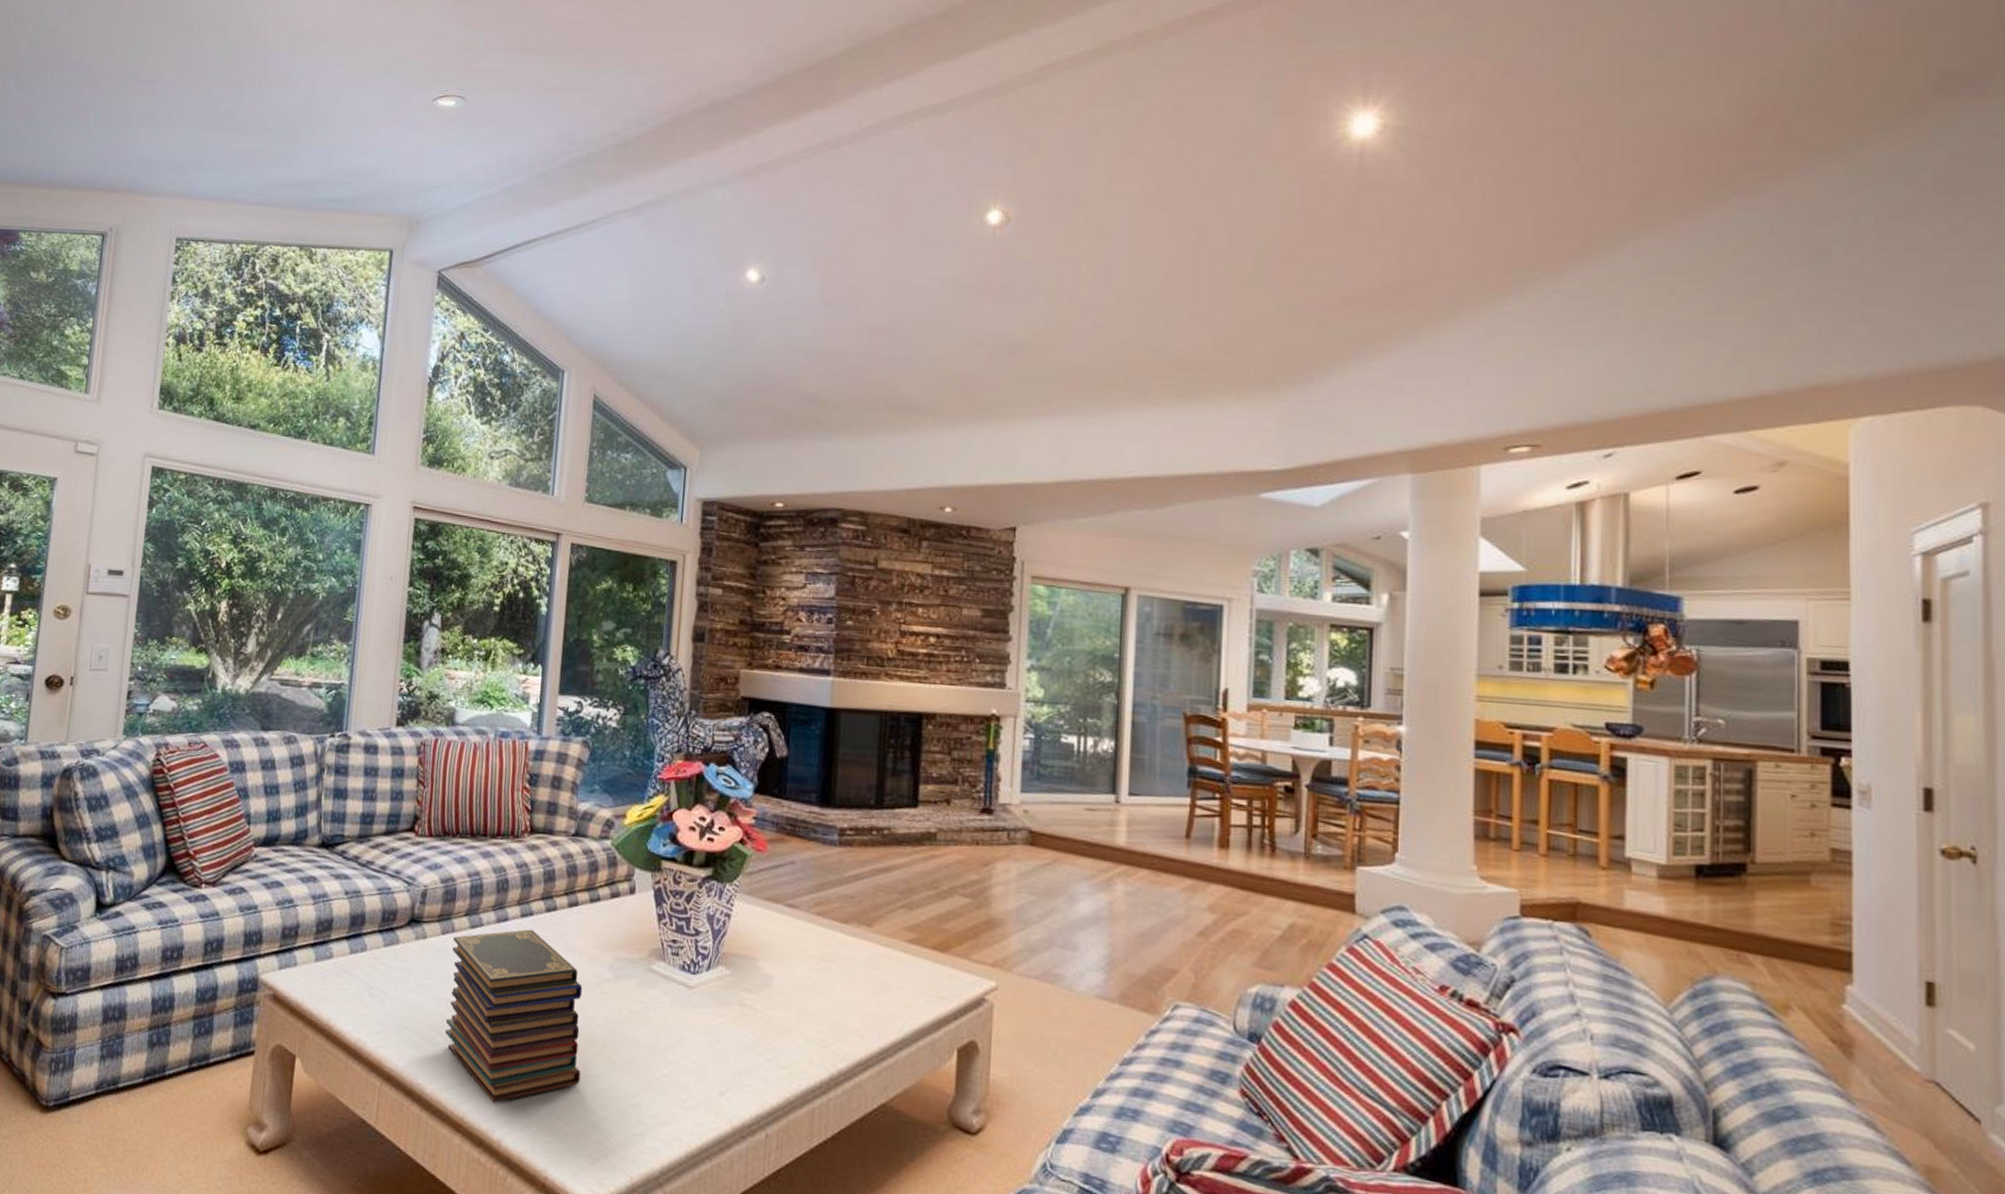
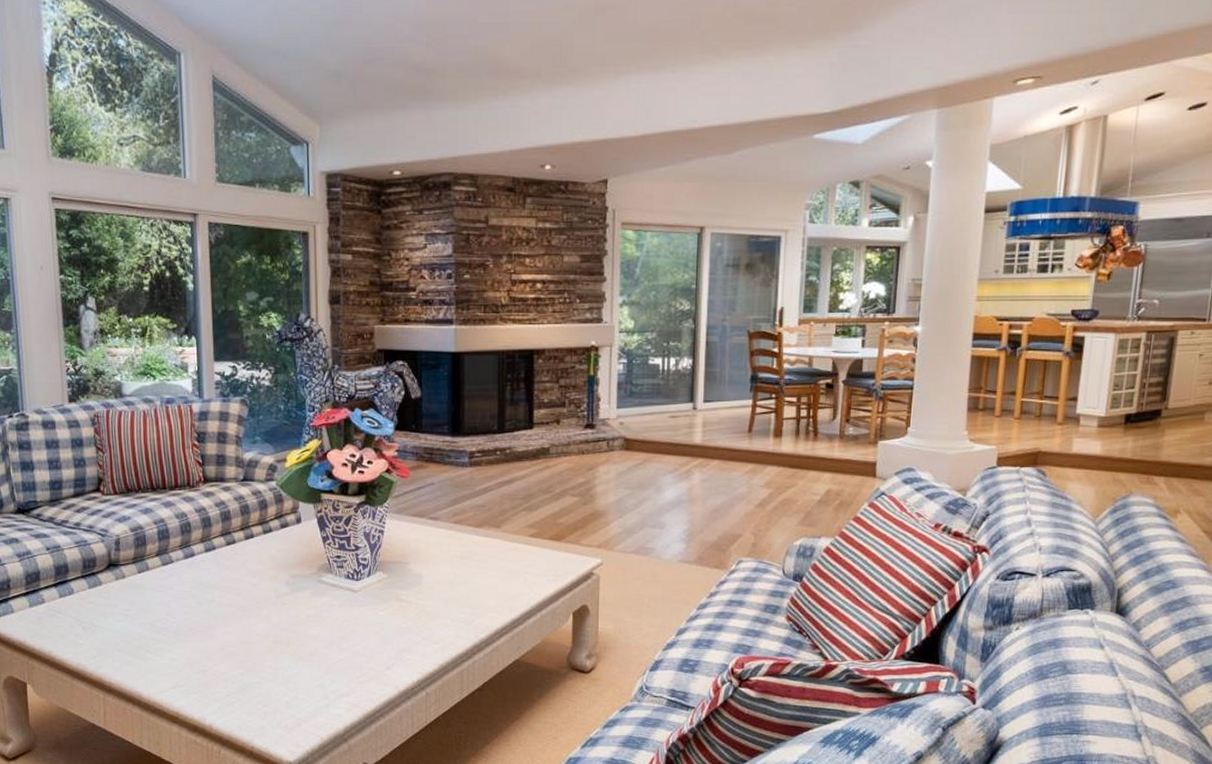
book stack: present [444,929,583,1103] -> none [149,560,272,698]

